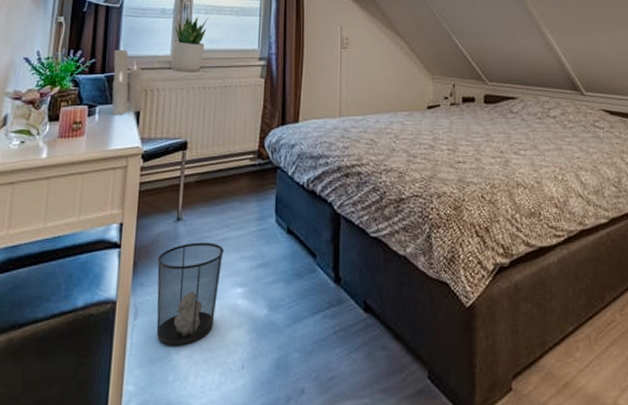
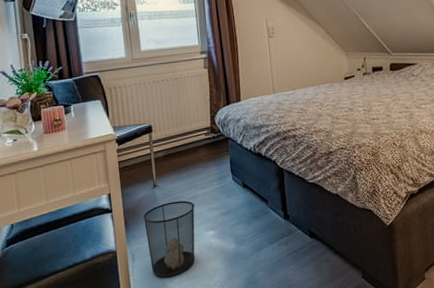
candle: present [111,41,144,115] -> none [76,49,111,111]
planter: present [170,16,209,72] -> none [124,21,154,71]

